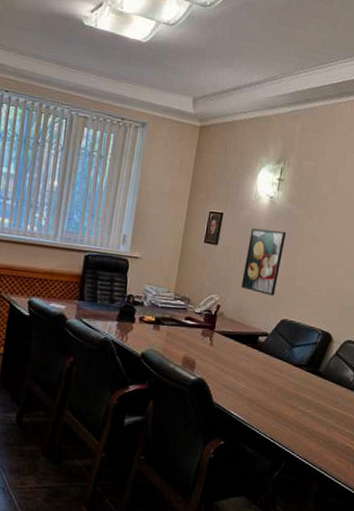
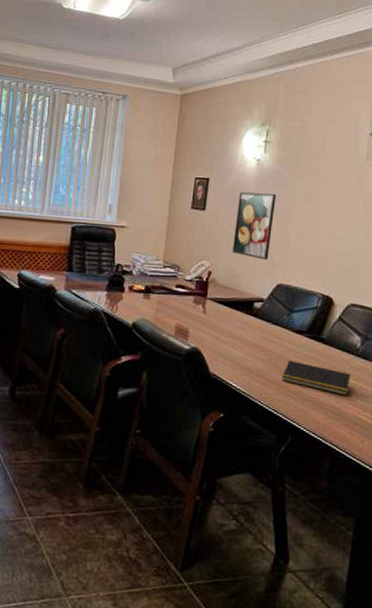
notepad: none [280,392,343,426] -> present [282,360,351,396]

